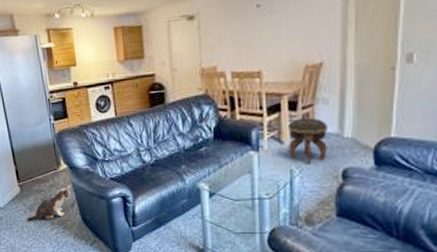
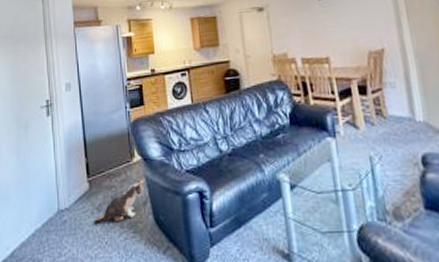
footstool: present [288,117,329,164] -> none [361,101,403,150]

